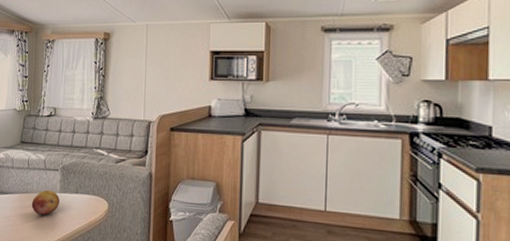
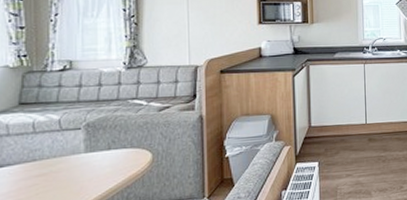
fruit: present [31,189,60,215] -> none [42,152,85,182]

